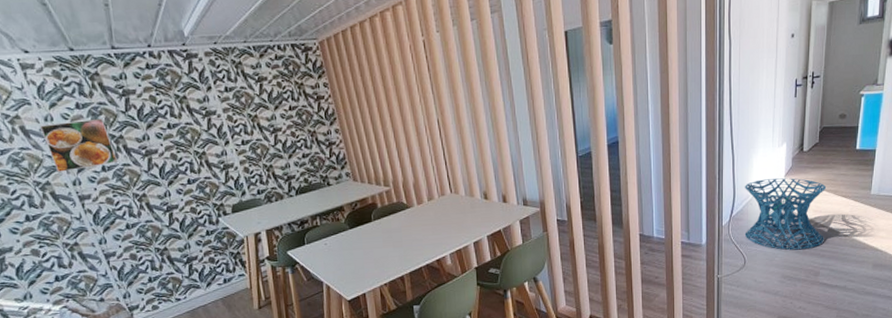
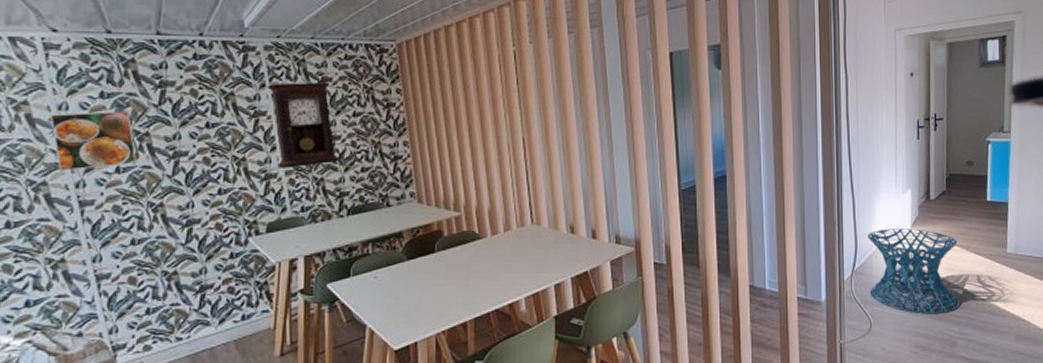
pendulum clock: none [213,81,283,159] -> present [267,82,340,168]

